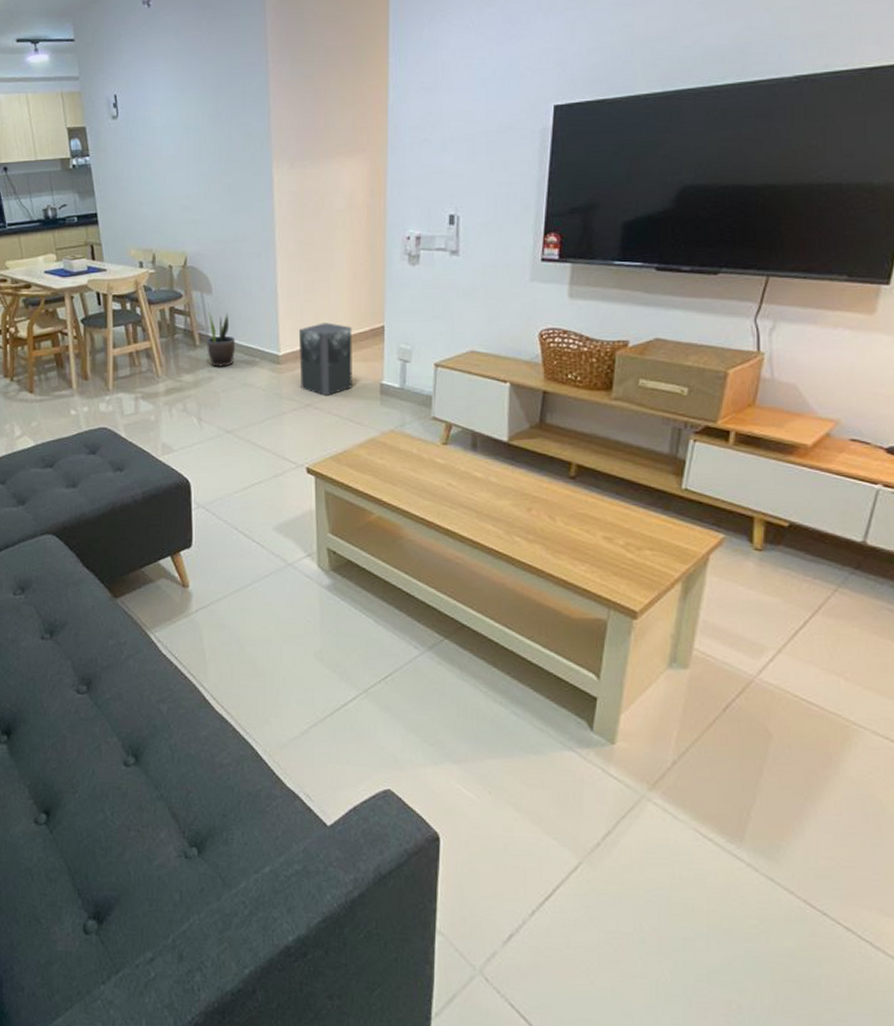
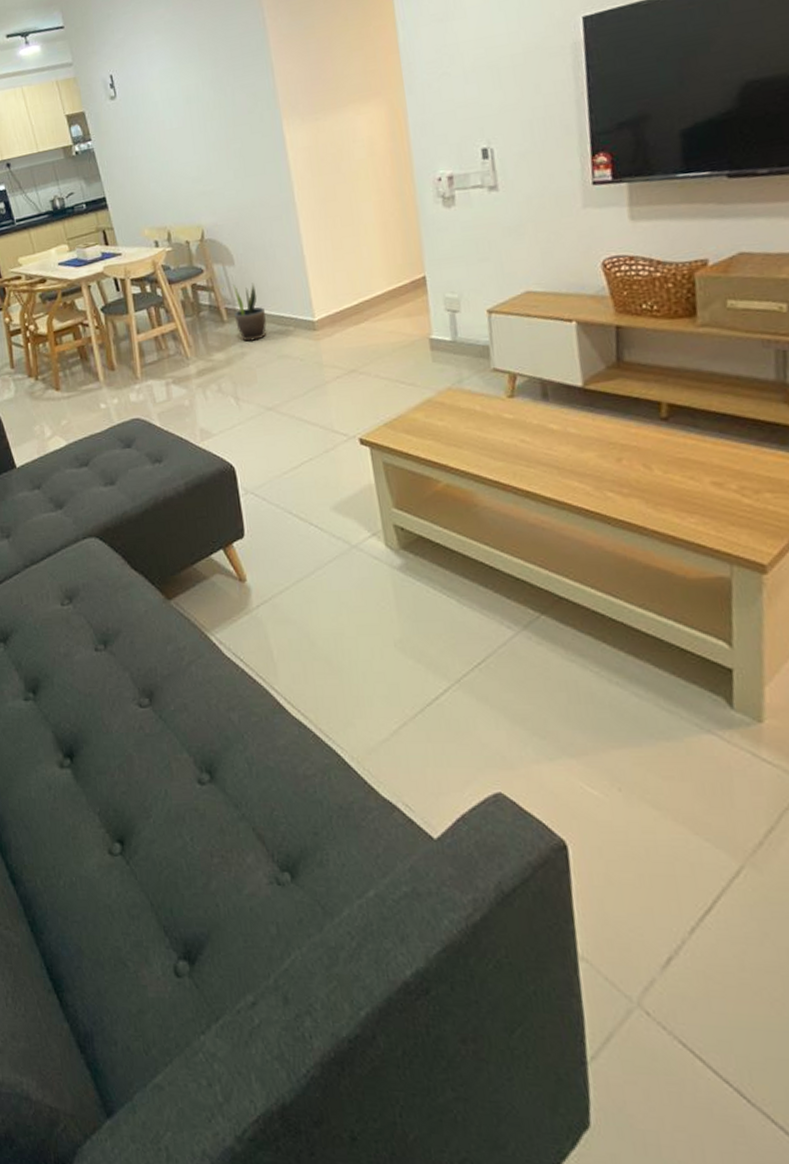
speaker: present [299,323,352,396] -> none [333,280,399,359]

